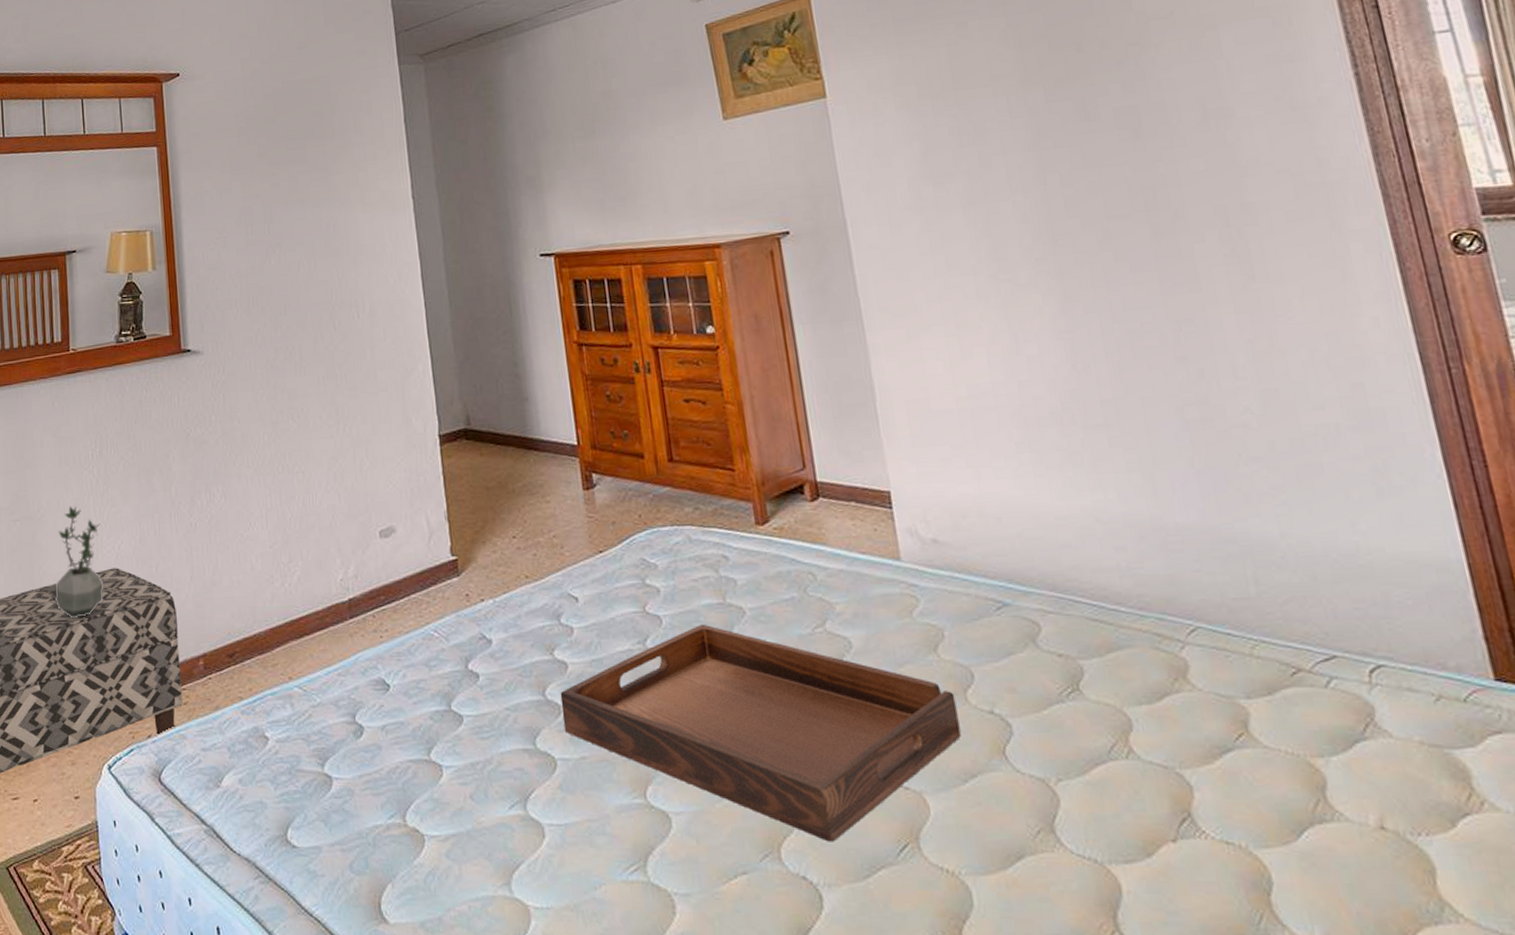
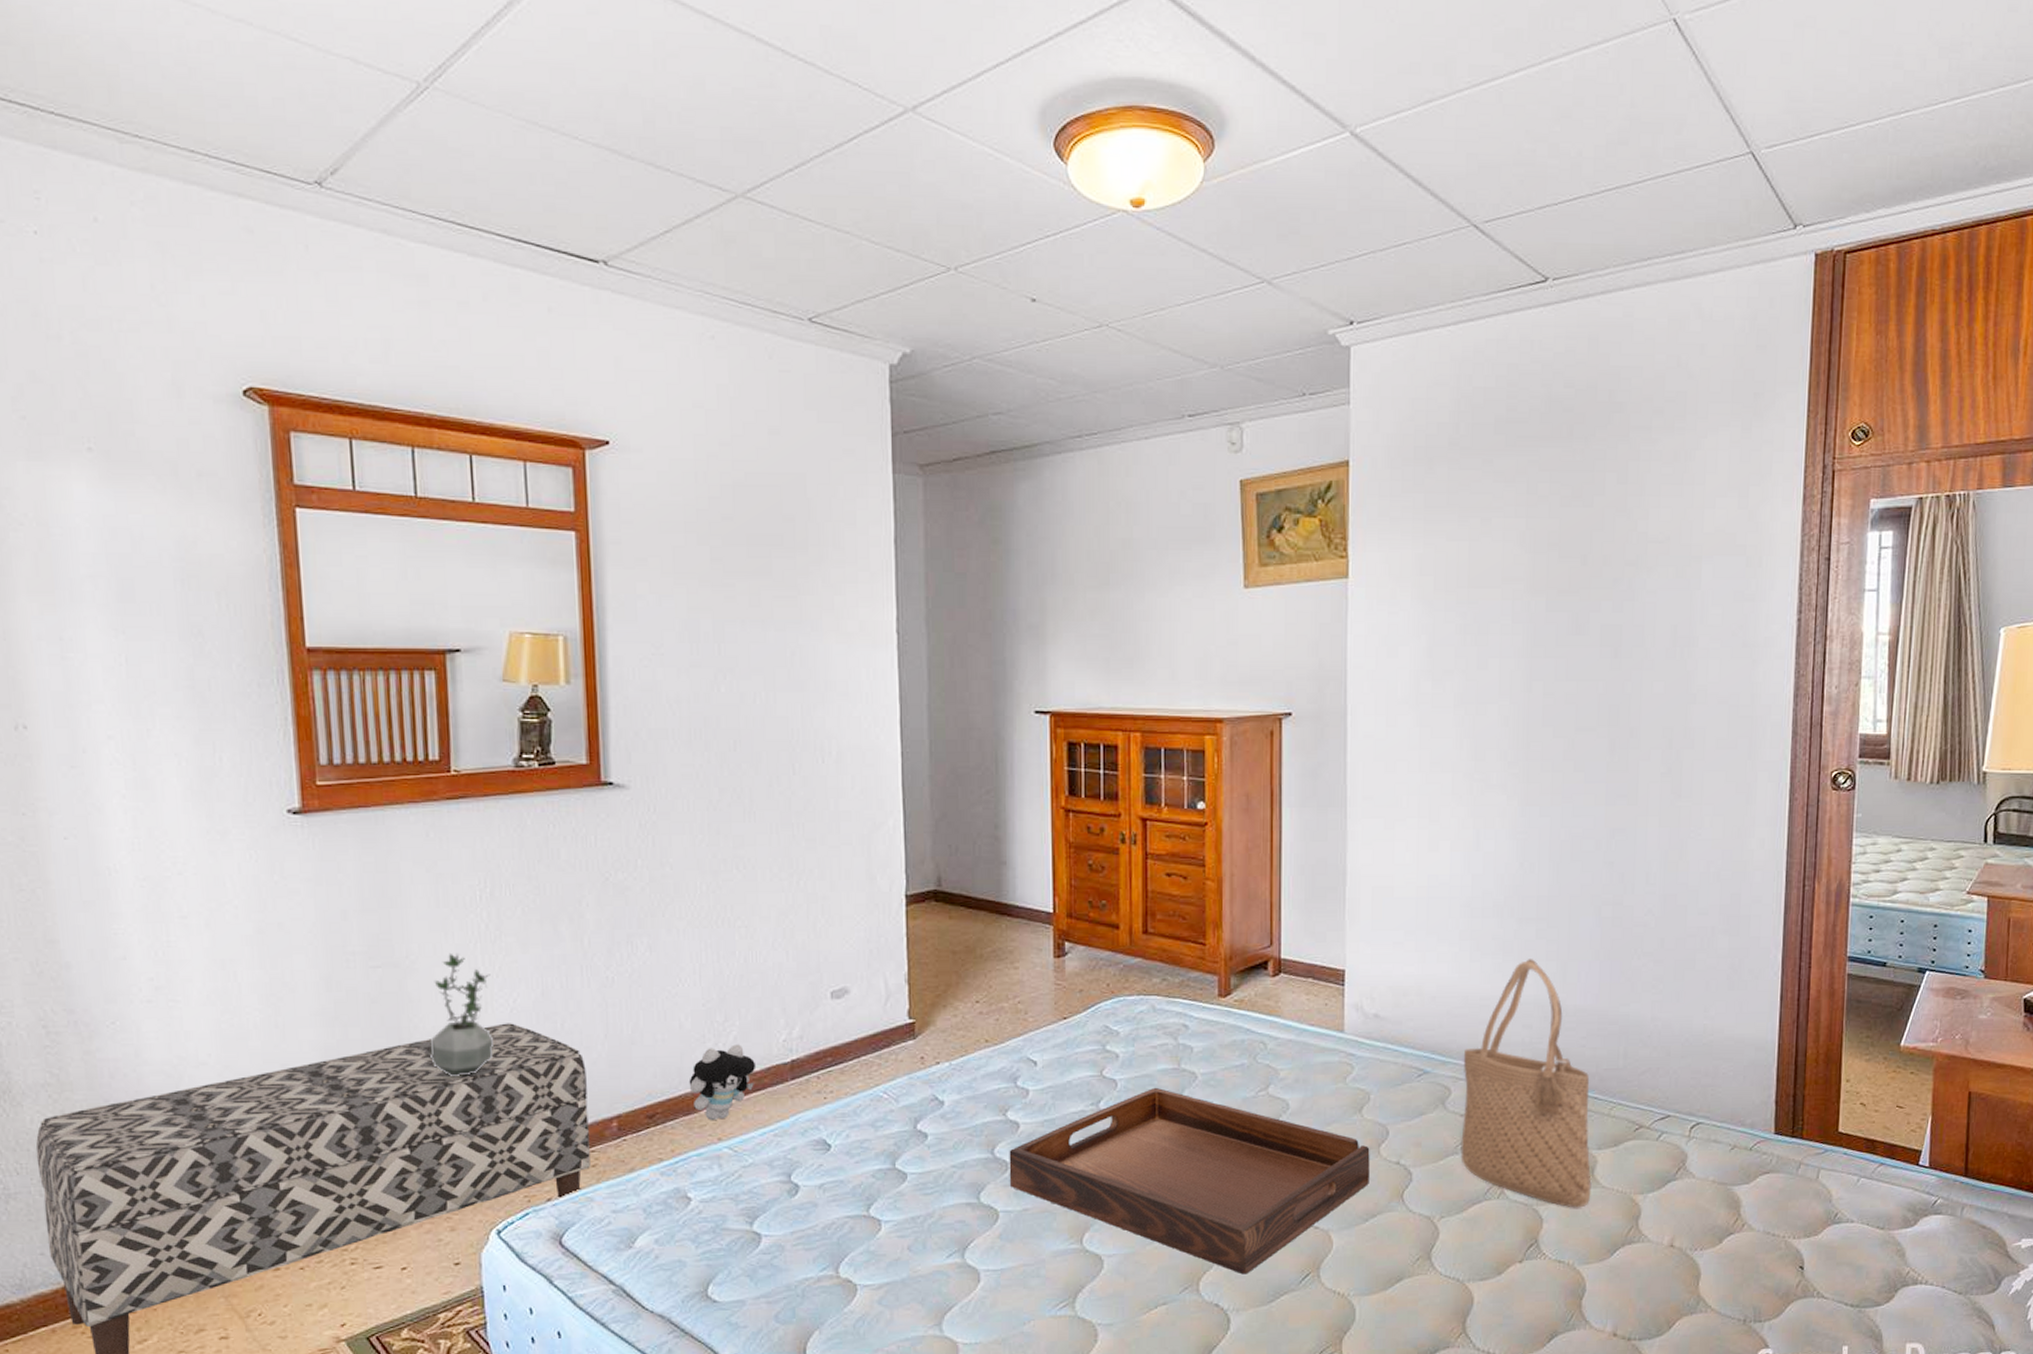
plush toy: none [261,584,319,660] -> present [689,1044,757,1121]
tote bag: none [1047,471,1251,773] -> present [1460,959,1592,1208]

